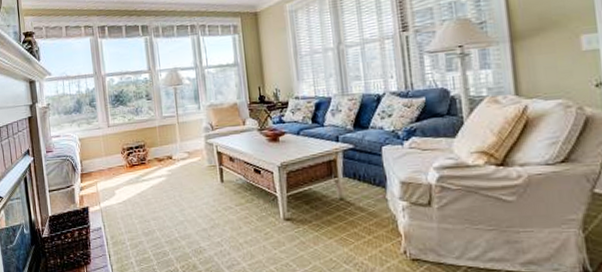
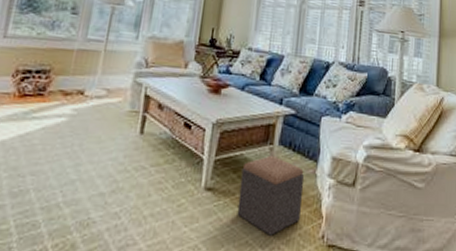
footstool: none [313,186,378,253] -> present [237,155,304,236]

